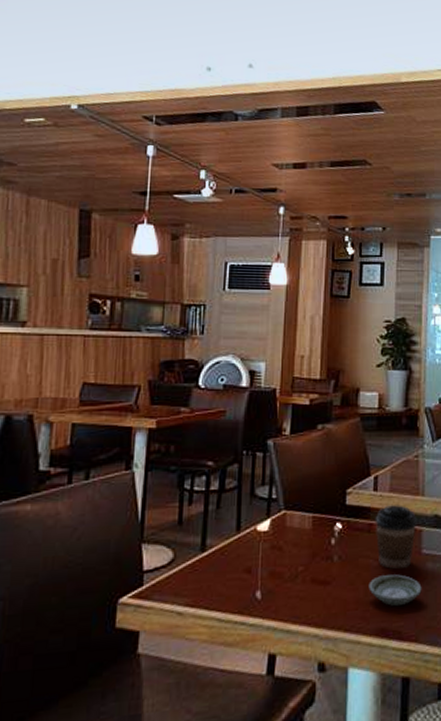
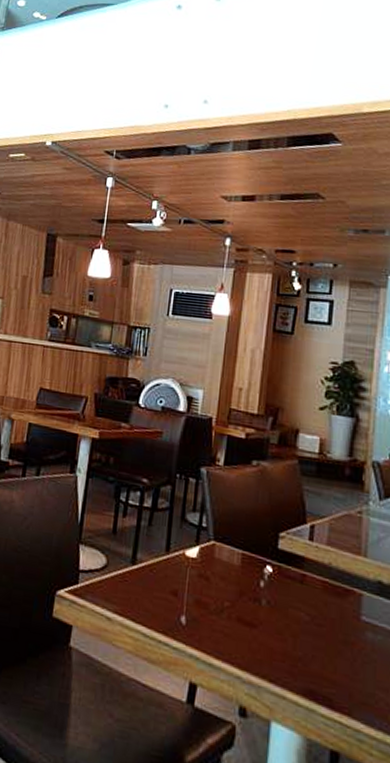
saucer: present [369,574,422,607] -> none [298,632,359,672]
coffee cup: present [375,505,418,569] -> none [308,559,358,631]

